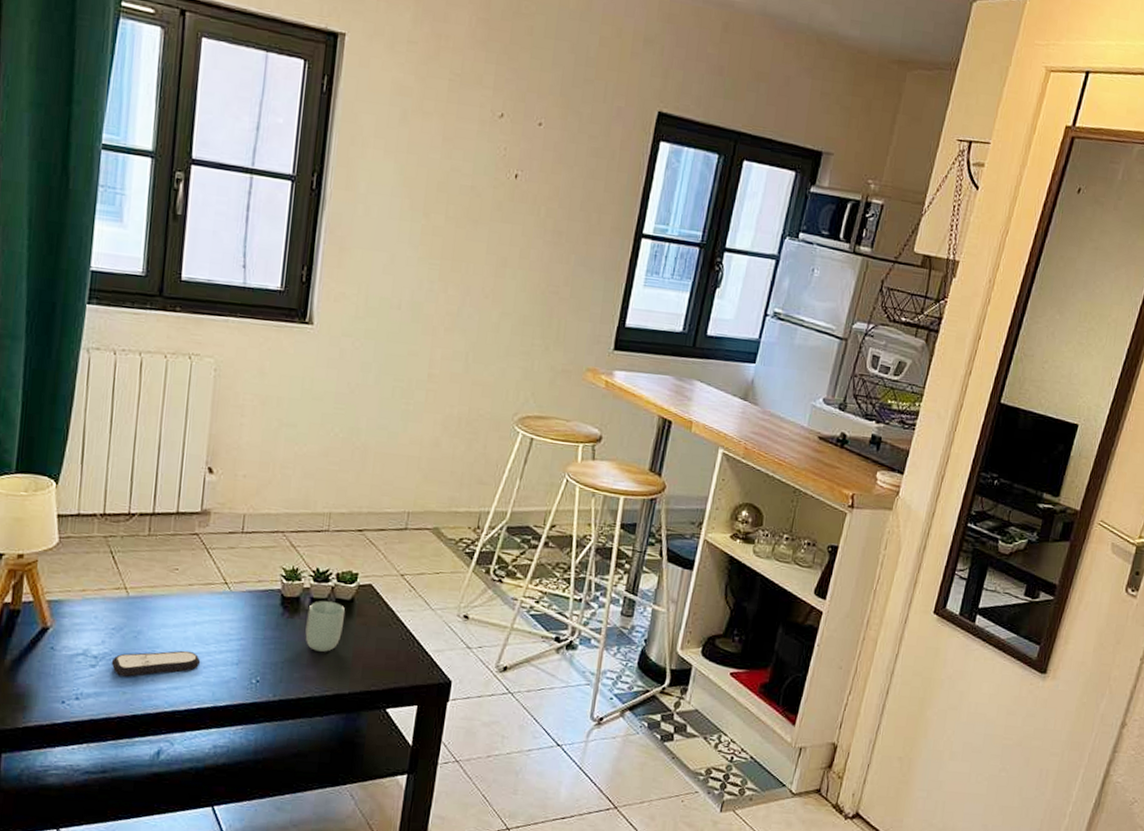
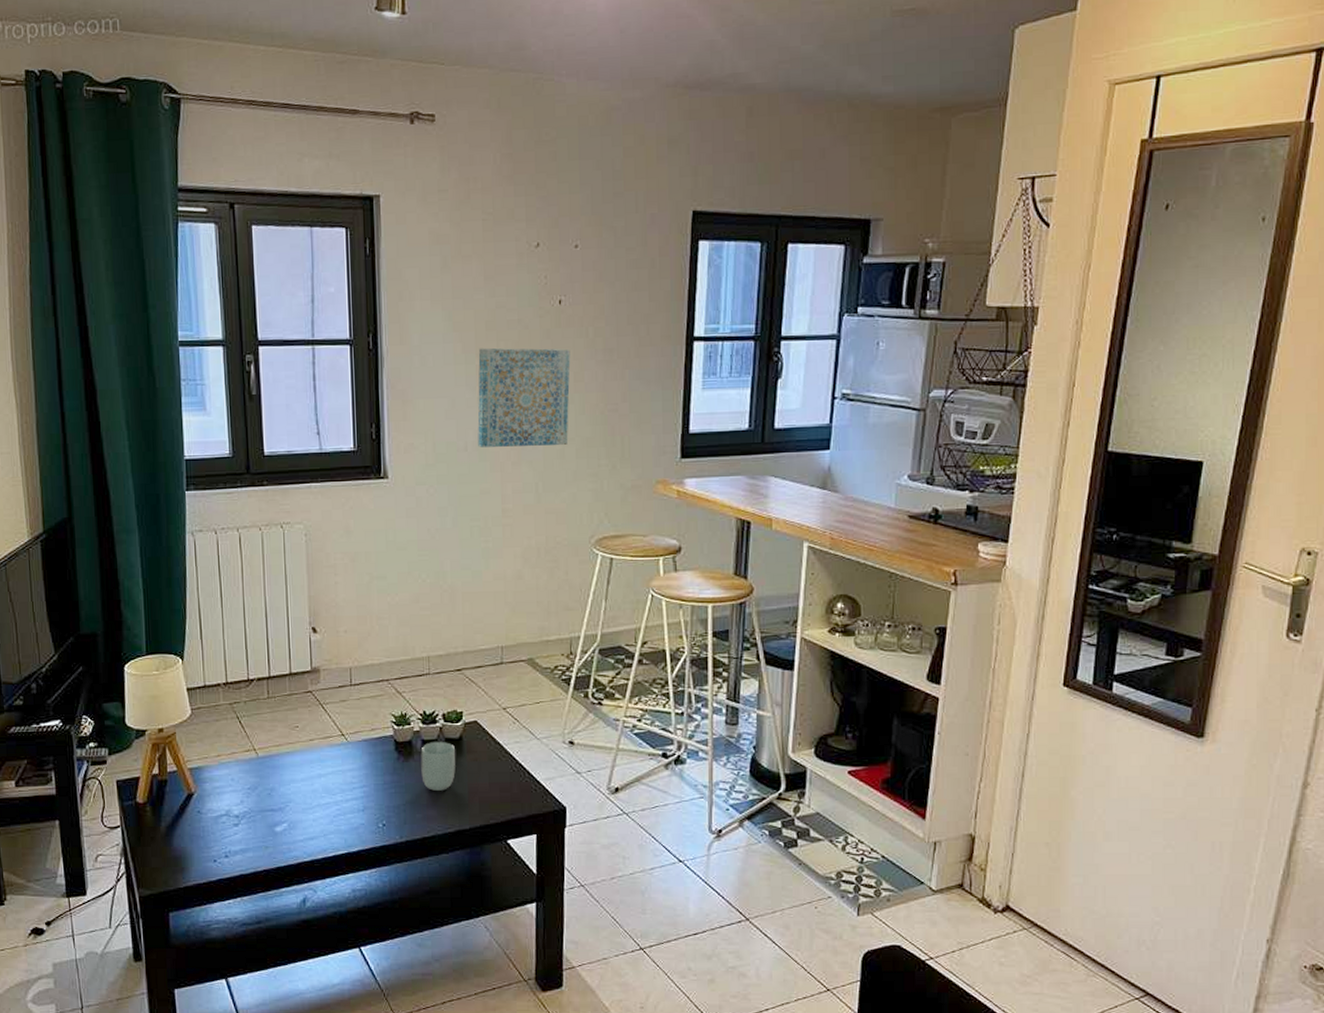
remote control: present [111,650,201,677] -> none [251,802,330,832]
wall art: none [412,207,520,319] -> present [477,347,571,447]

